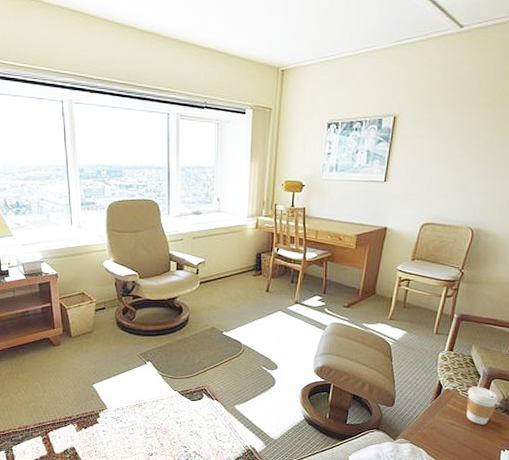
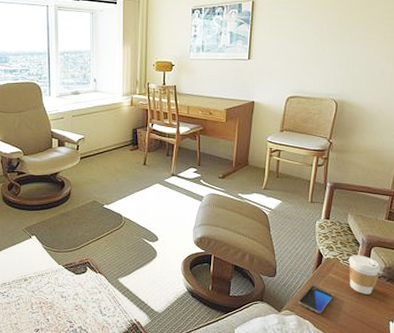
smartphone: none [414,415,450,442] -> present [298,285,334,314]

